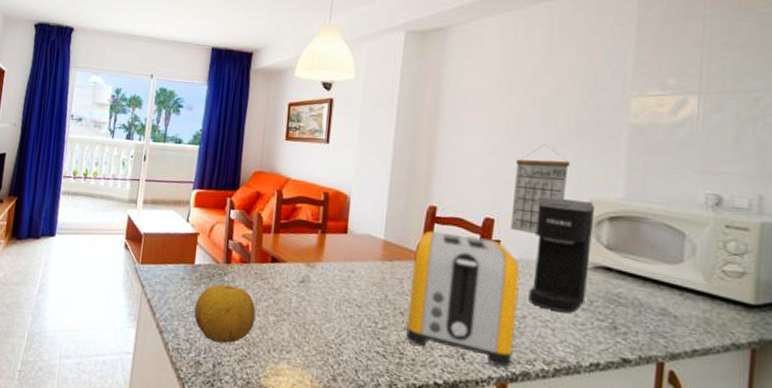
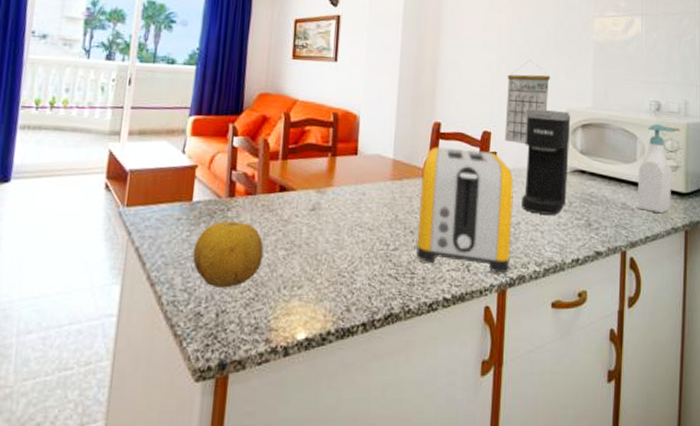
soap bottle: none [681,220,744,326] -> present [637,124,676,214]

